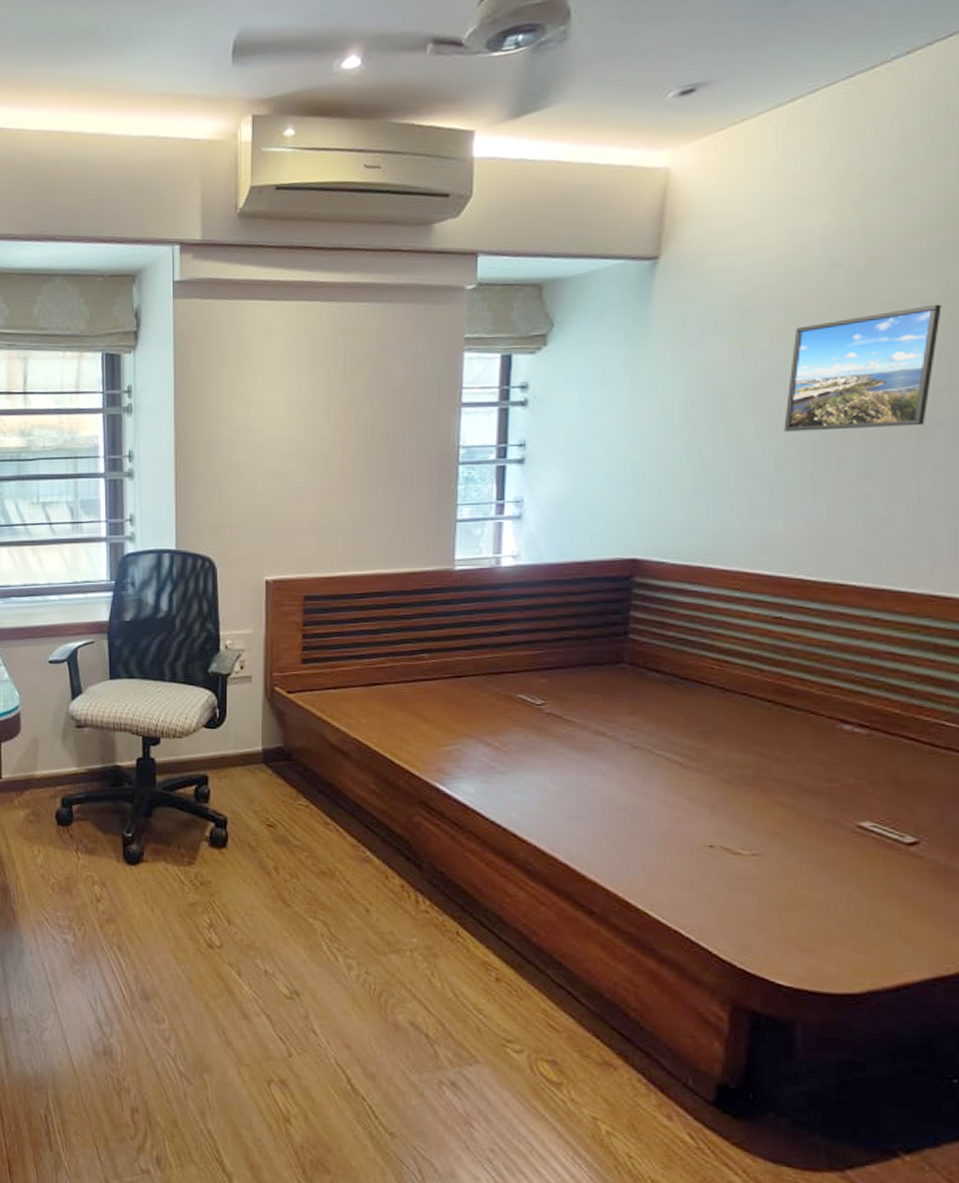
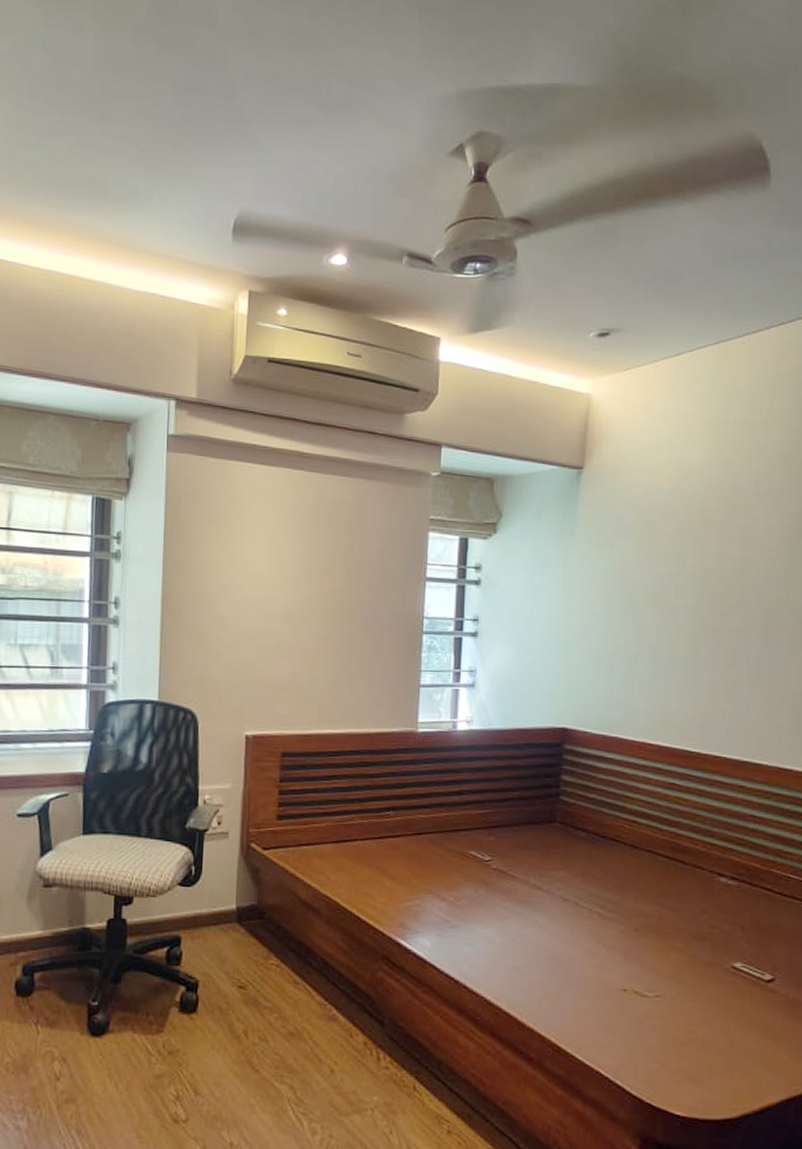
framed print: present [784,304,942,432] -> none [675,530,780,628]

